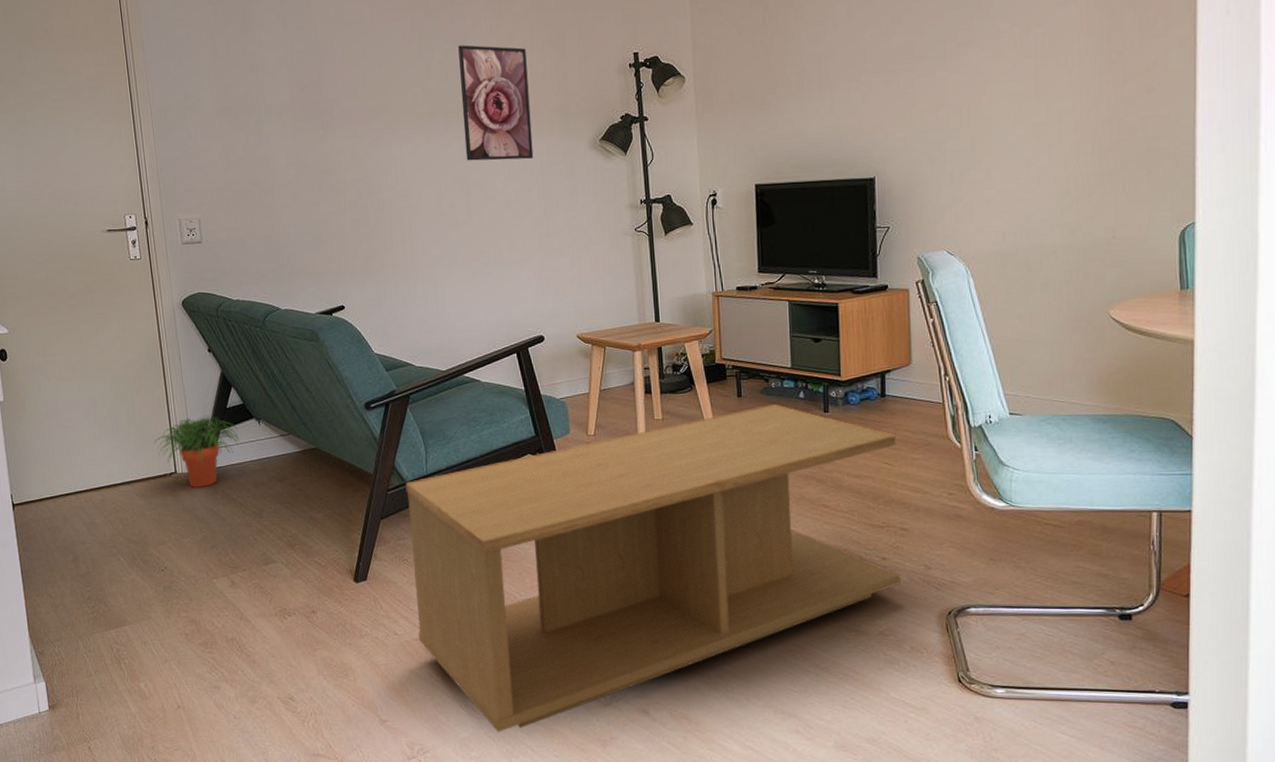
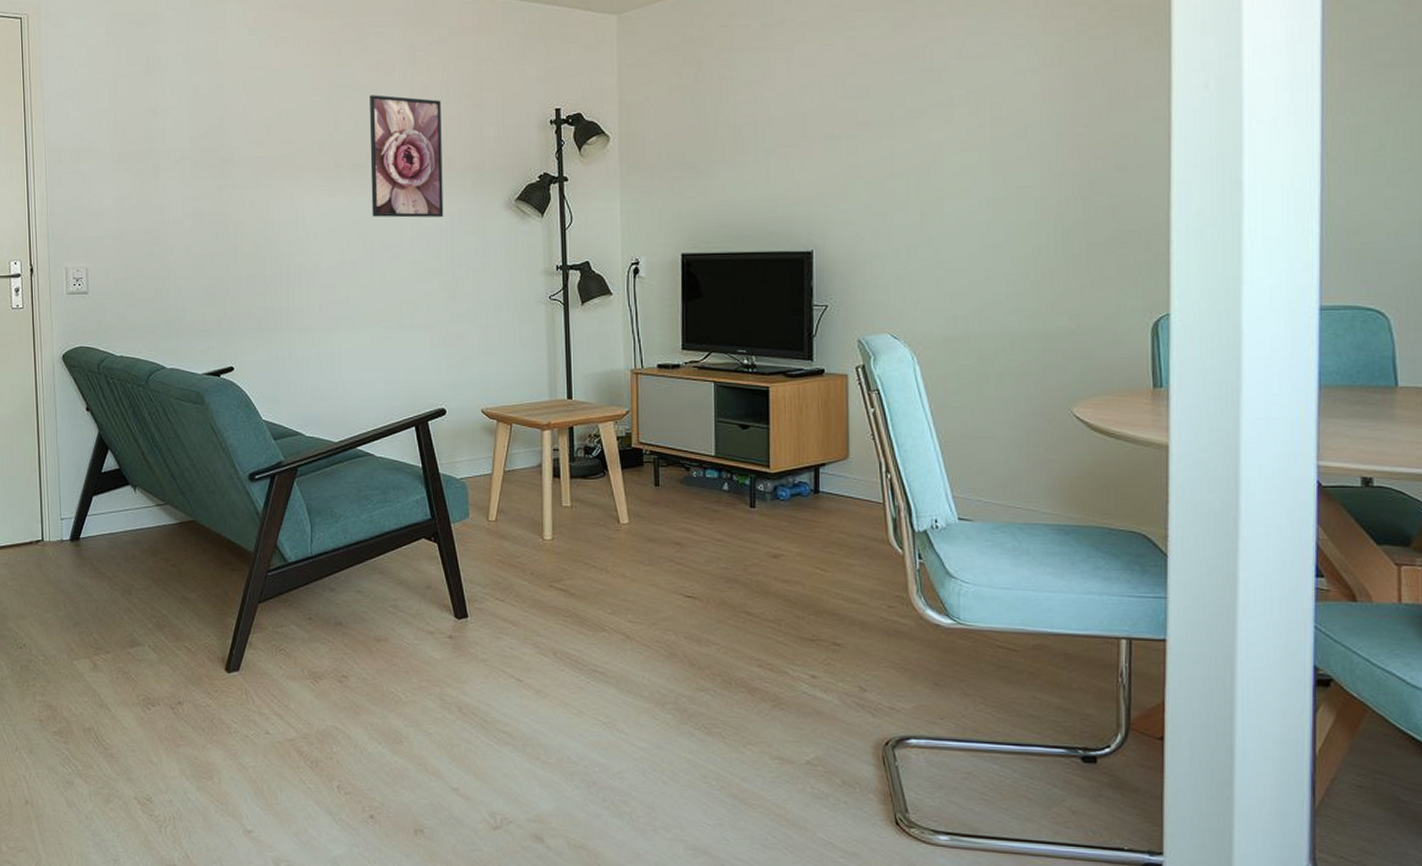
potted plant: present [153,415,239,488] -> none [21,479,112,558]
coffee table: present [405,403,900,733] -> none [287,495,831,853]

